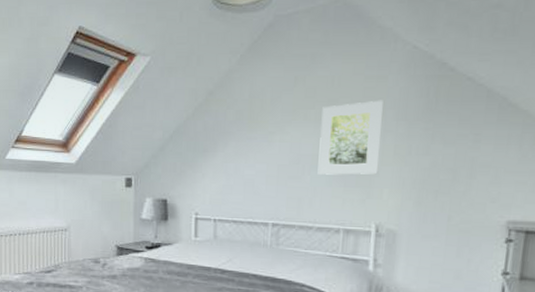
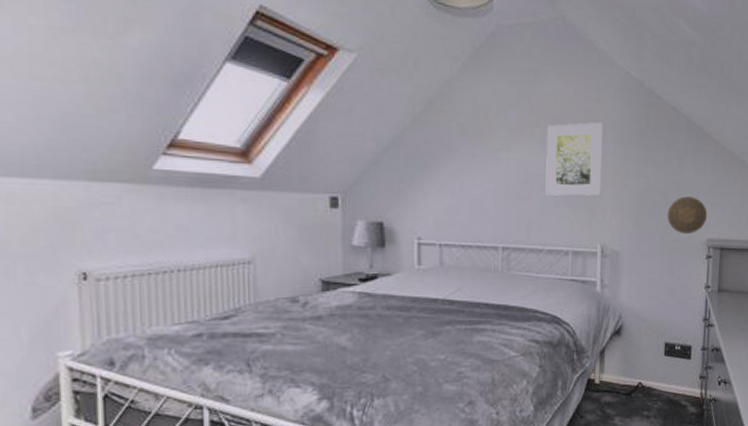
decorative plate: none [456,174,510,216] -> present [667,196,708,235]

